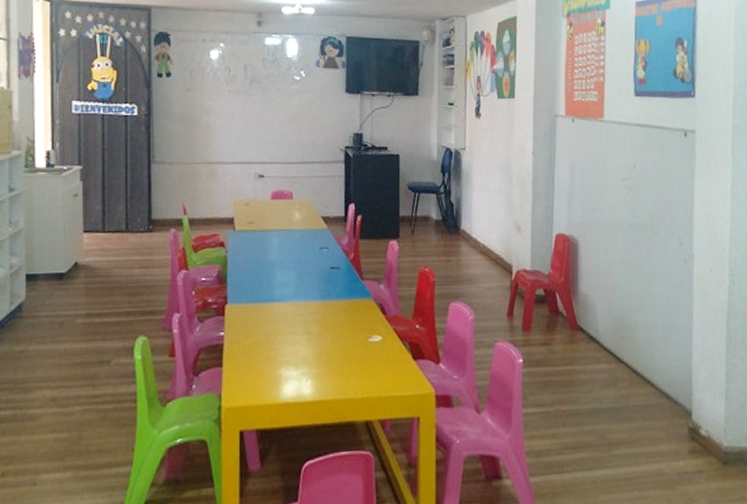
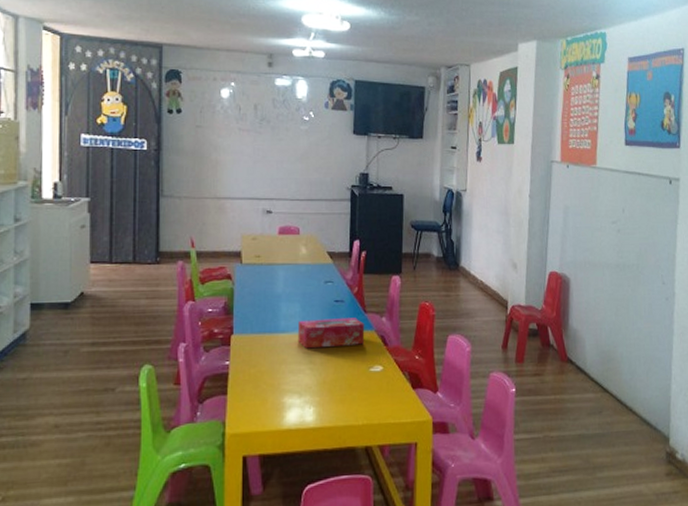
tissue box: none [293,285,363,319] -> present [297,318,365,349]

